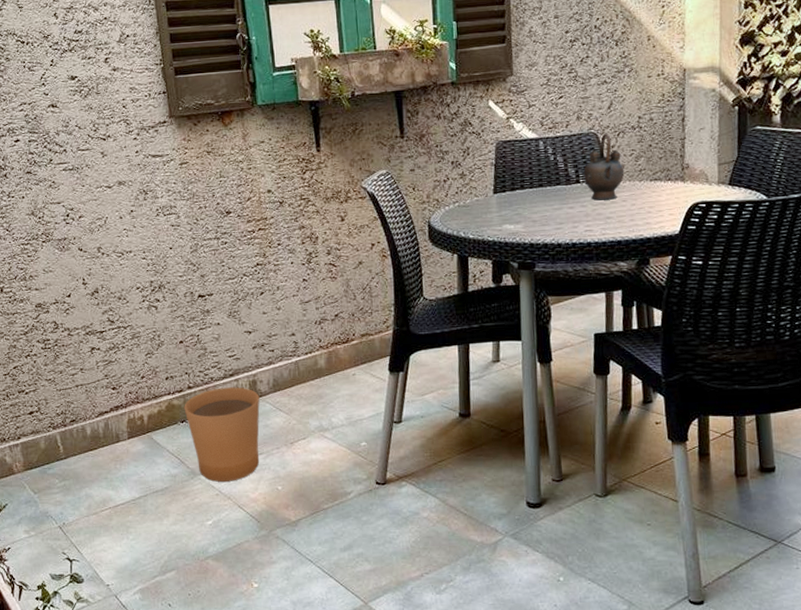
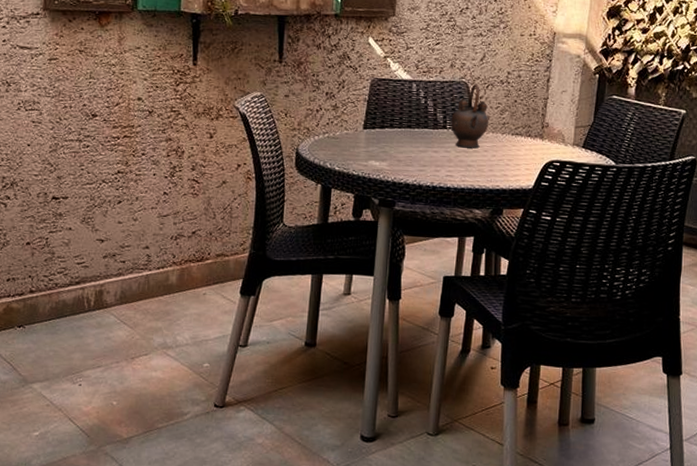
planter: present [184,387,260,482] -> none [23,295,104,393]

